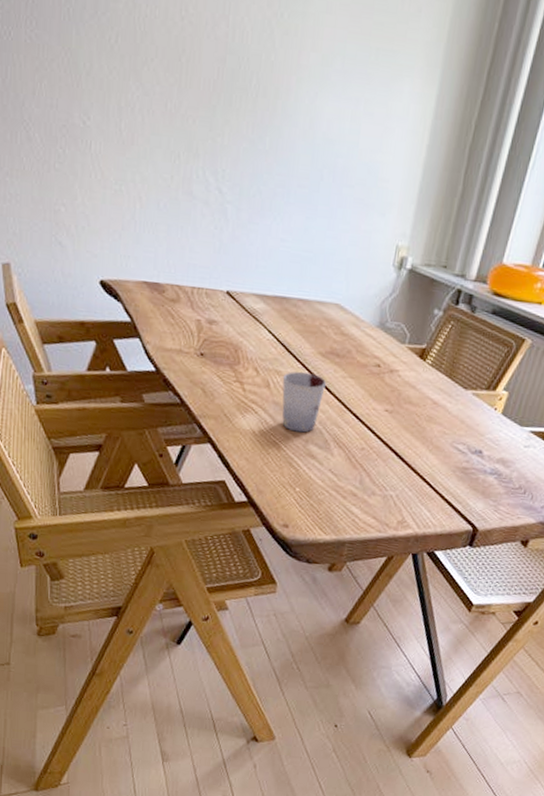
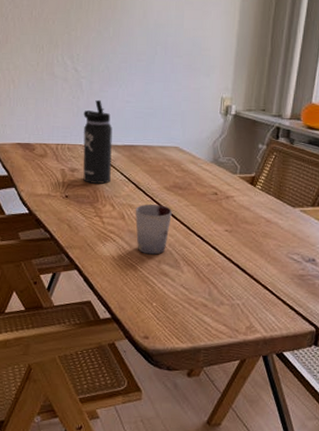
thermos bottle: none [223,233,262,343] -> present [83,99,113,184]

